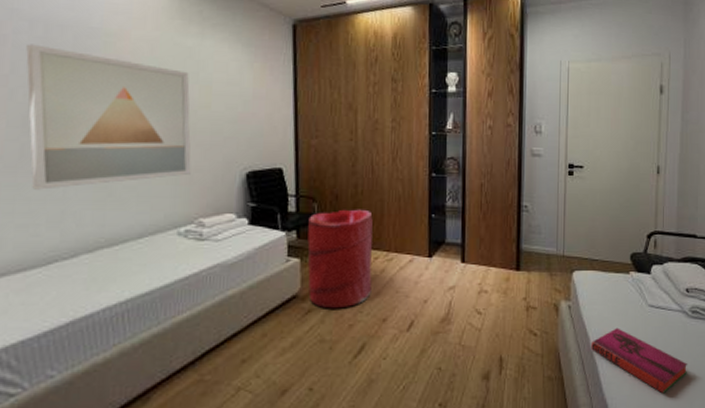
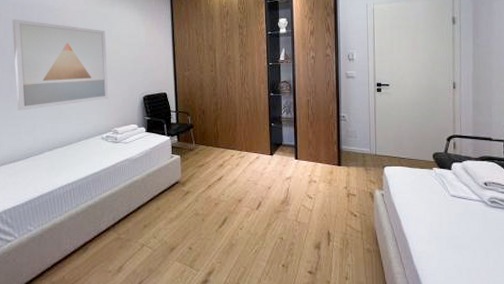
laundry hamper: present [307,209,373,309] -> none [185,120,230,192]
hardback book: present [591,328,688,394] -> none [403,213,490,269]

